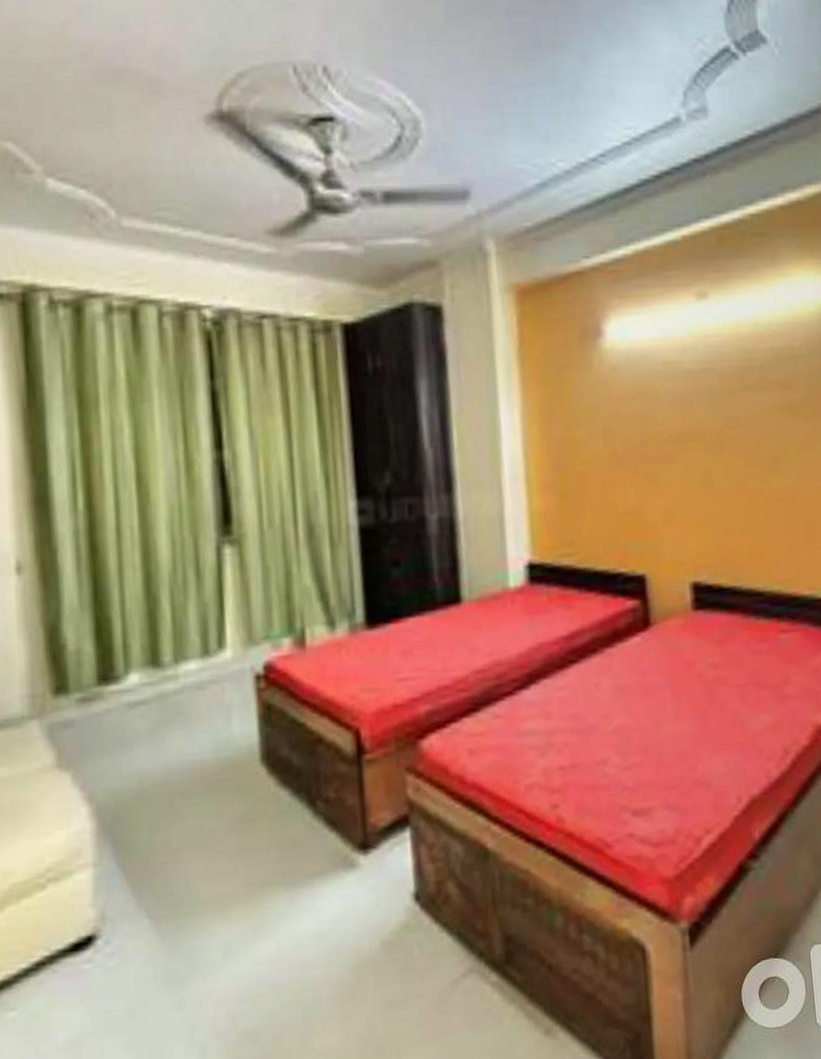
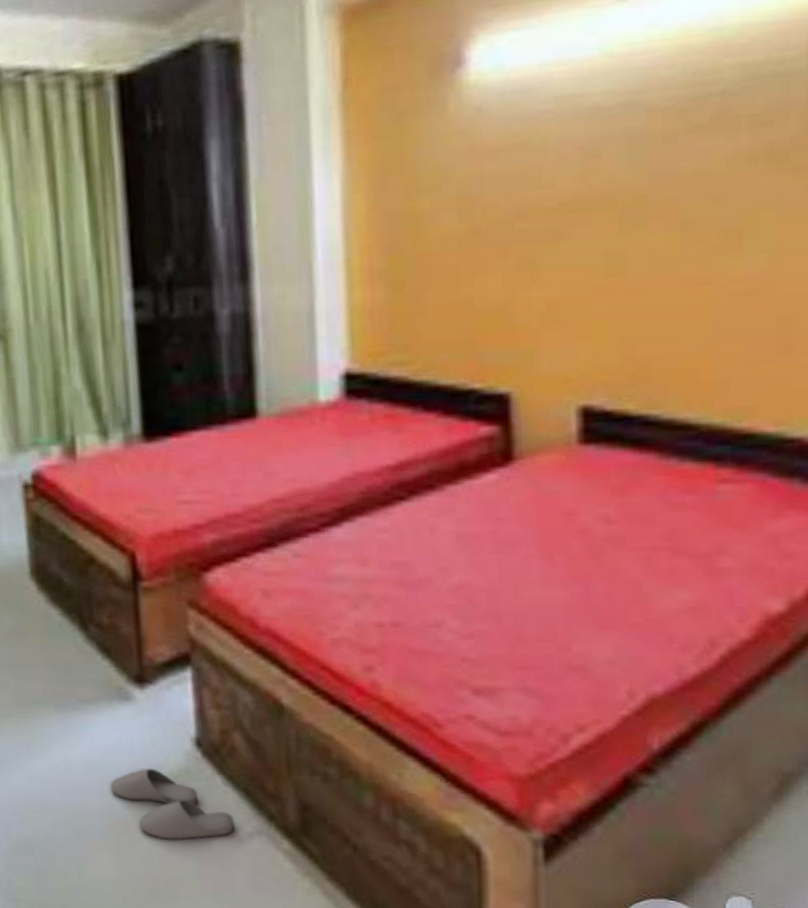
slippers: none [337,929,450,997] -> present [110,768,234,840]

